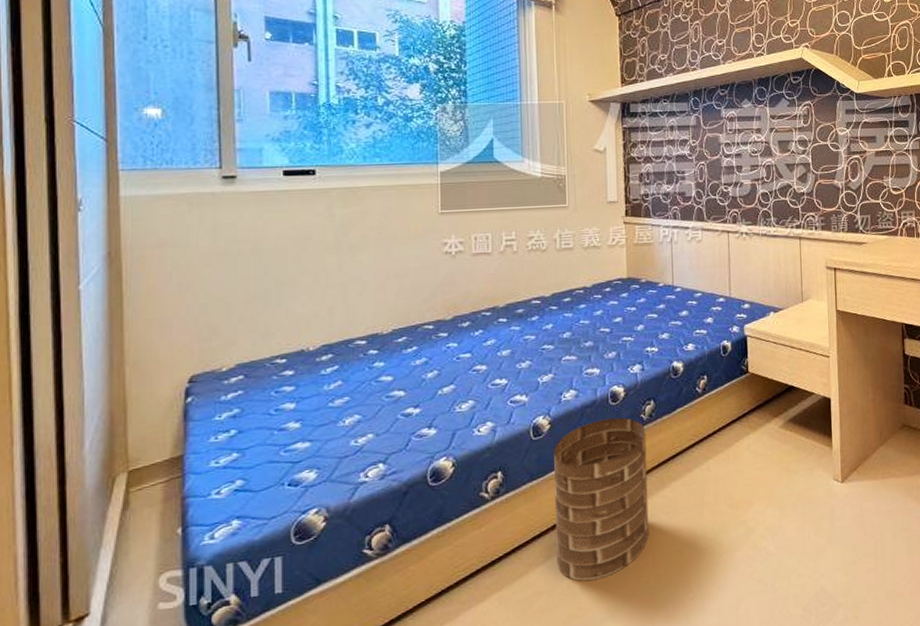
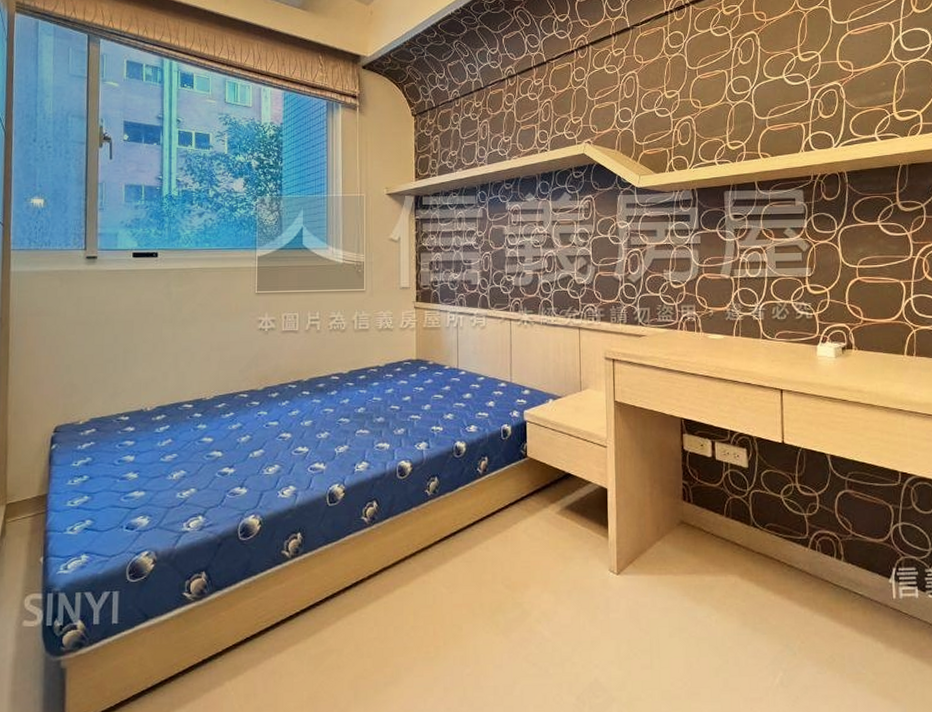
basket: present [554,417,649,581] -> none [347,491,431,645]

